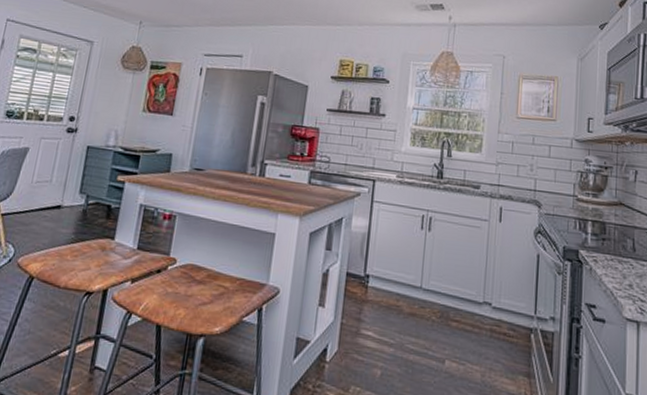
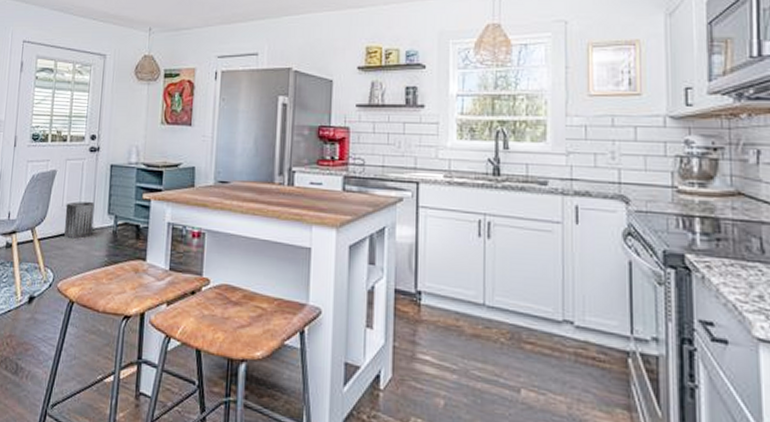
trash can: none [31,179,67,215] -> present [64,201,95,238]

